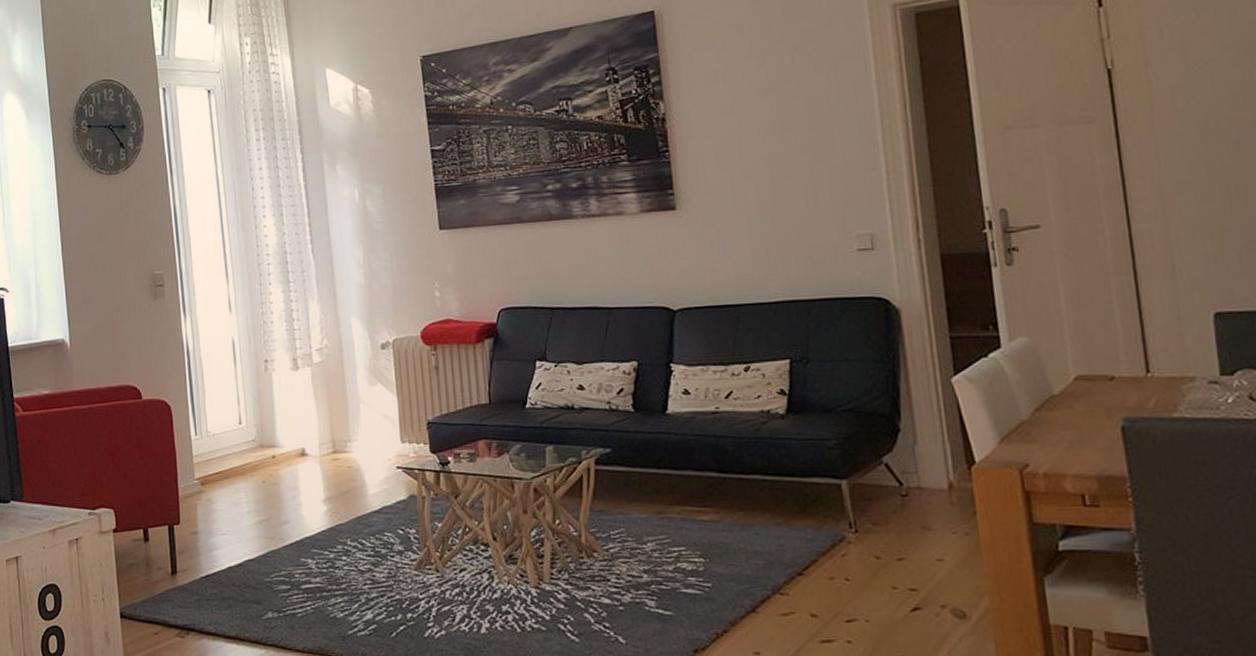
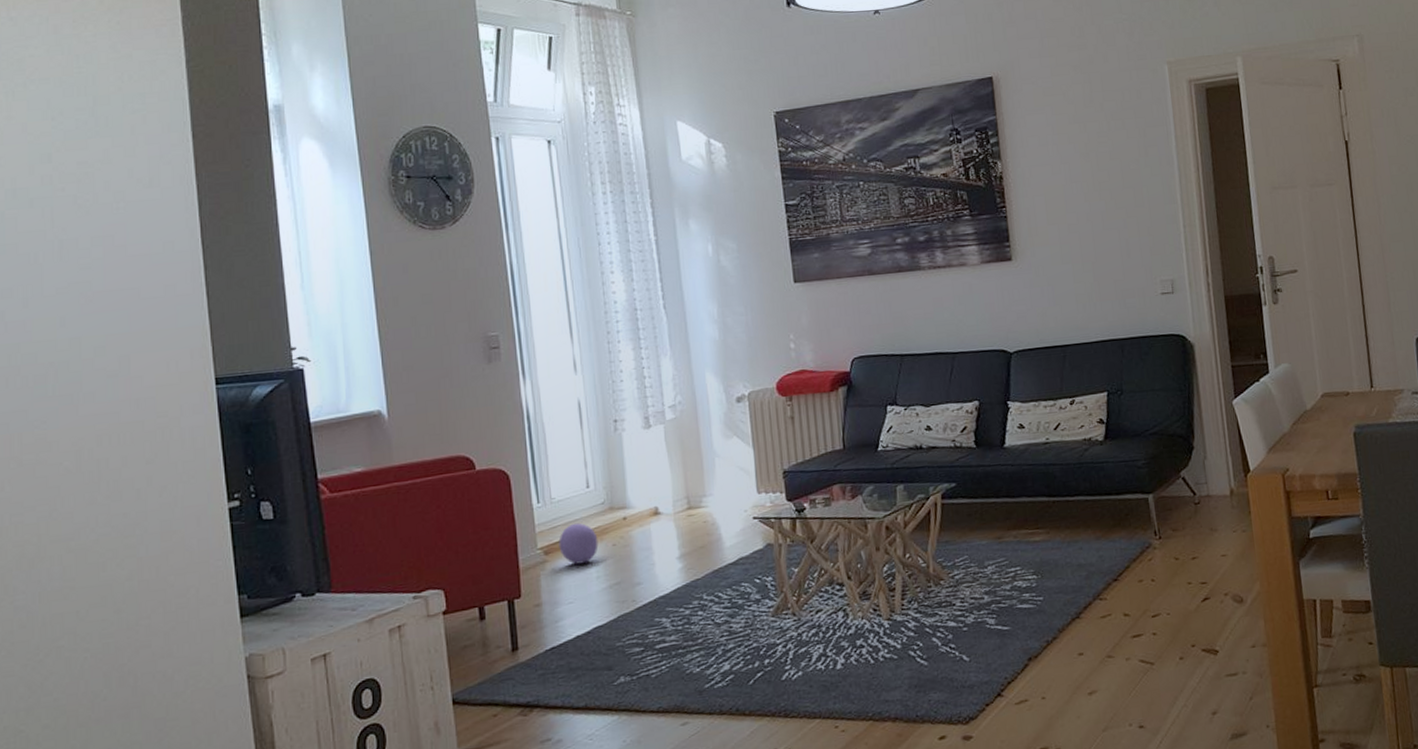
ball: none [213,457,250,497] -> present [558,522,599,565]

